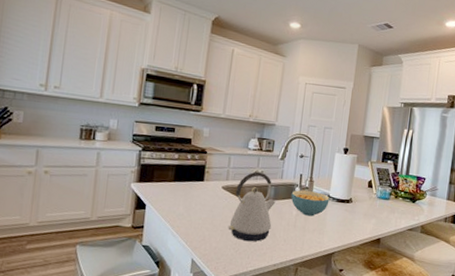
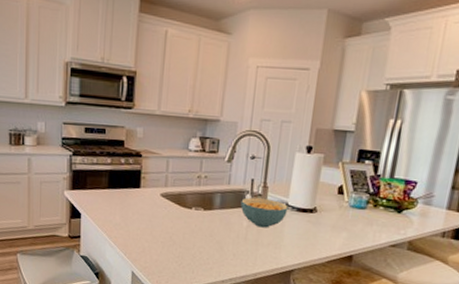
kettle: present [228,171,276,242] -> none [169,176,223,255]

